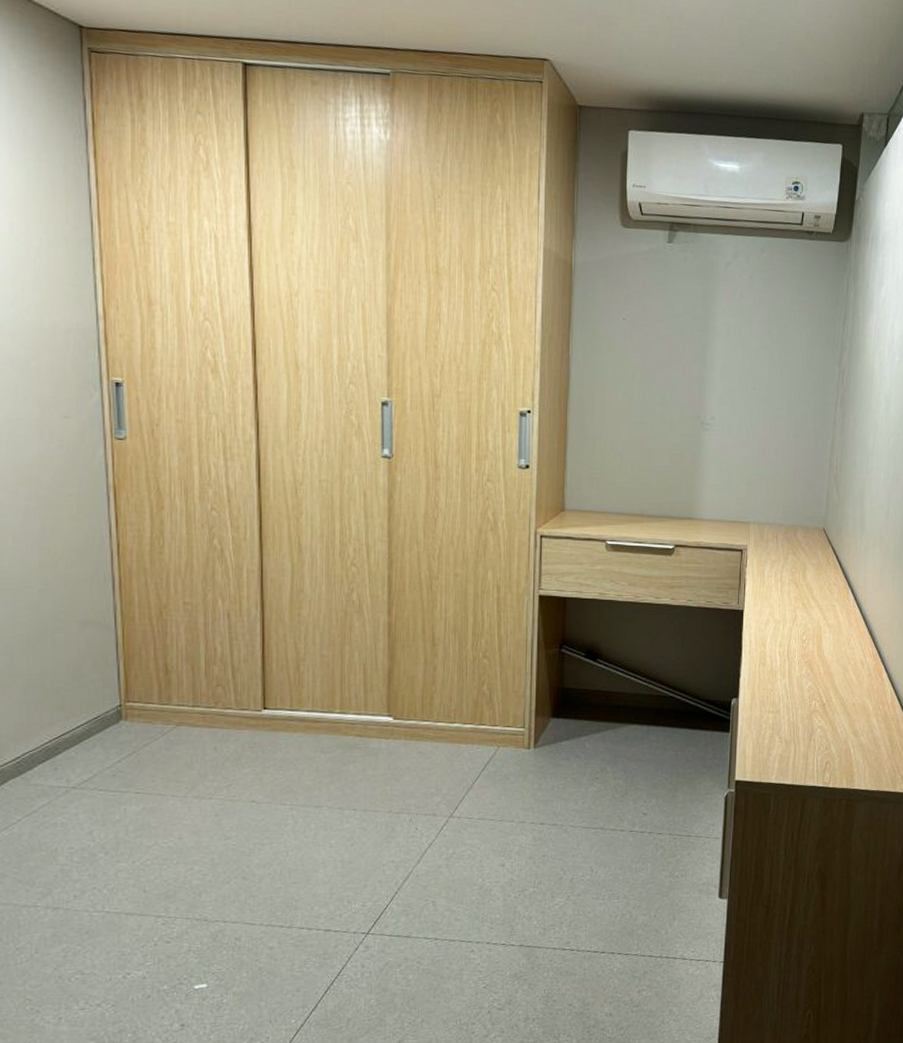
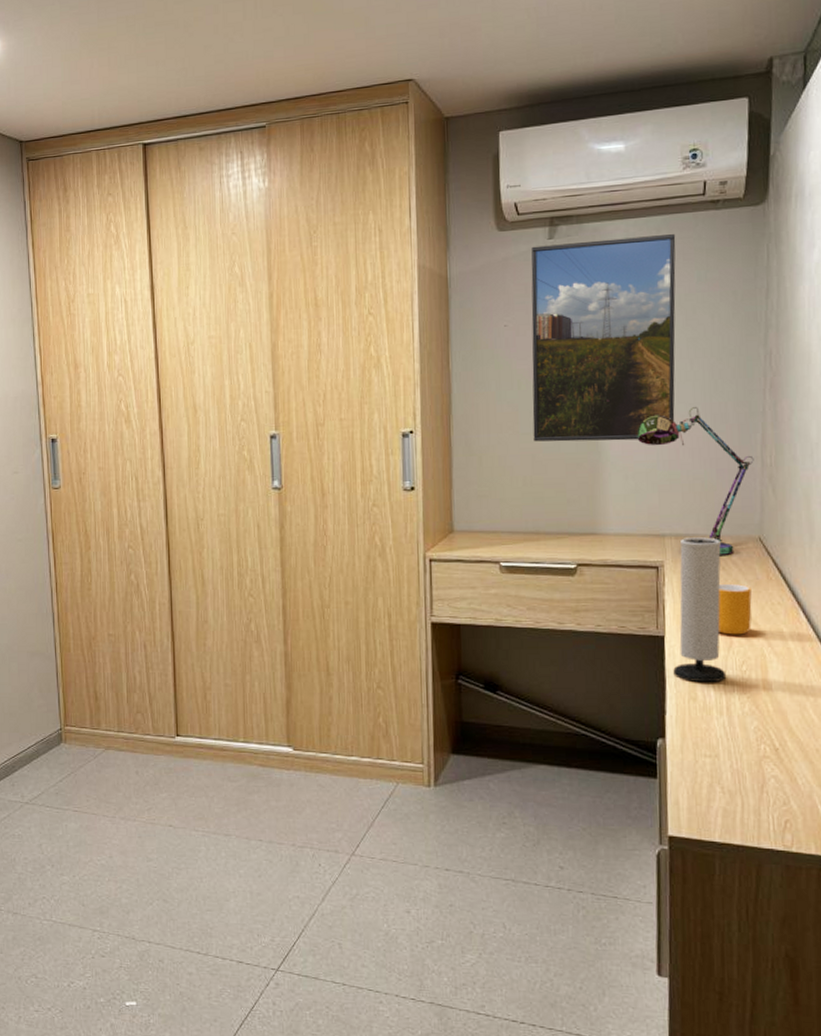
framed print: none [643,247,776,437] -> present [531,234,676,442]
desk lamp: none [732,412,824,543] -> present [637,407,754,557]
speaker: none [749,526,794,650] -> present [673,537,727,683]
mug: none [787,566,814,610] -> present [718,583,752,635]

